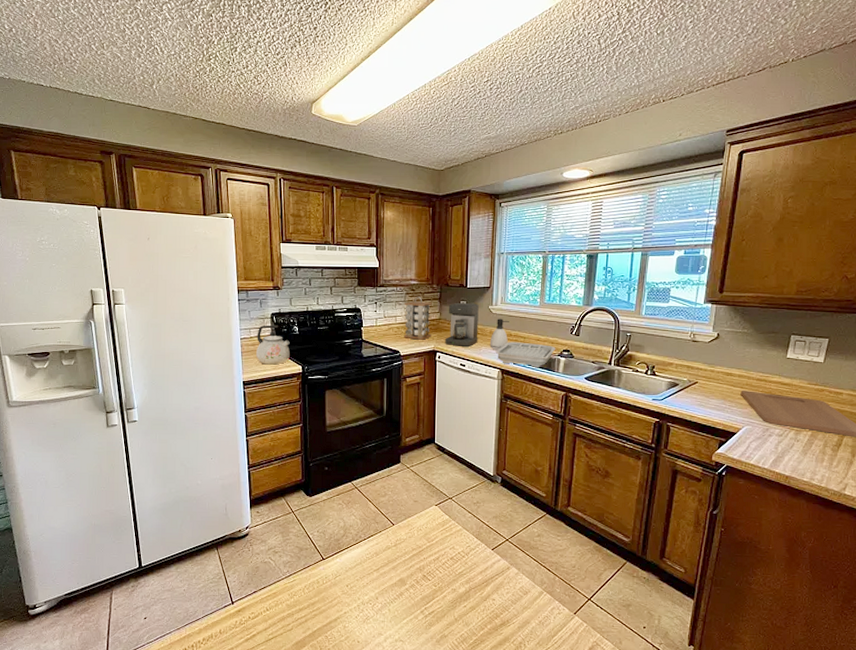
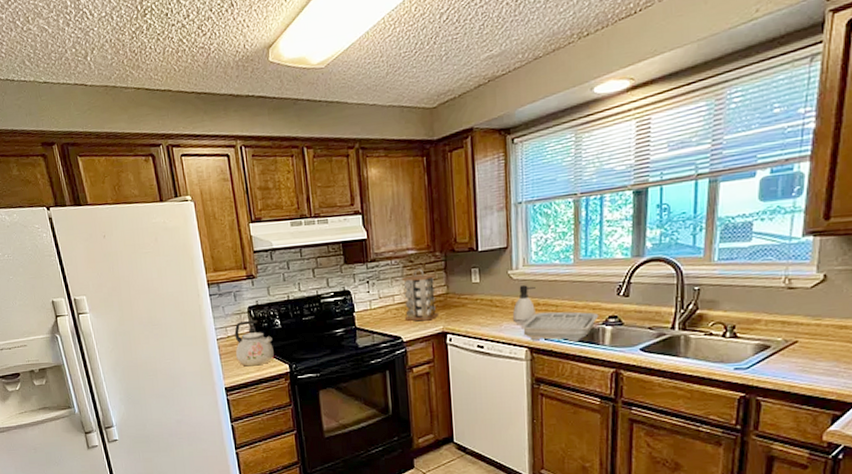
coffee maker: present [445,302,479,347] -> none [456,269,497,325]

